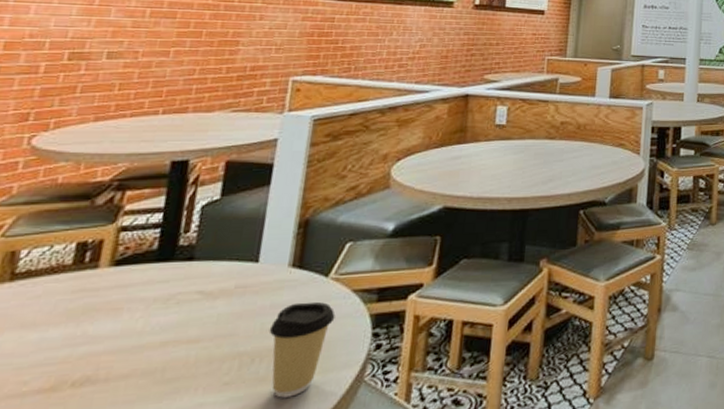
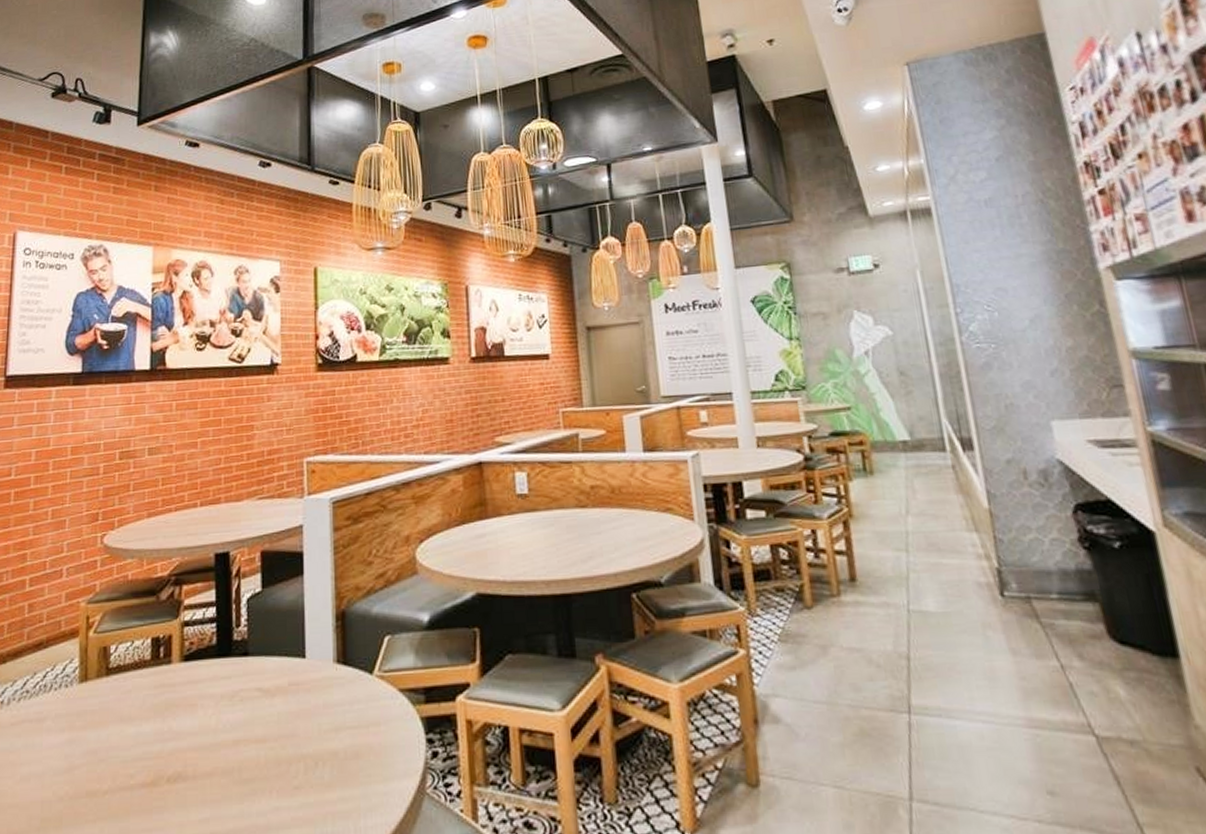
coffee cup: present [269,301,335,398] -> none [326,701,387,807]

